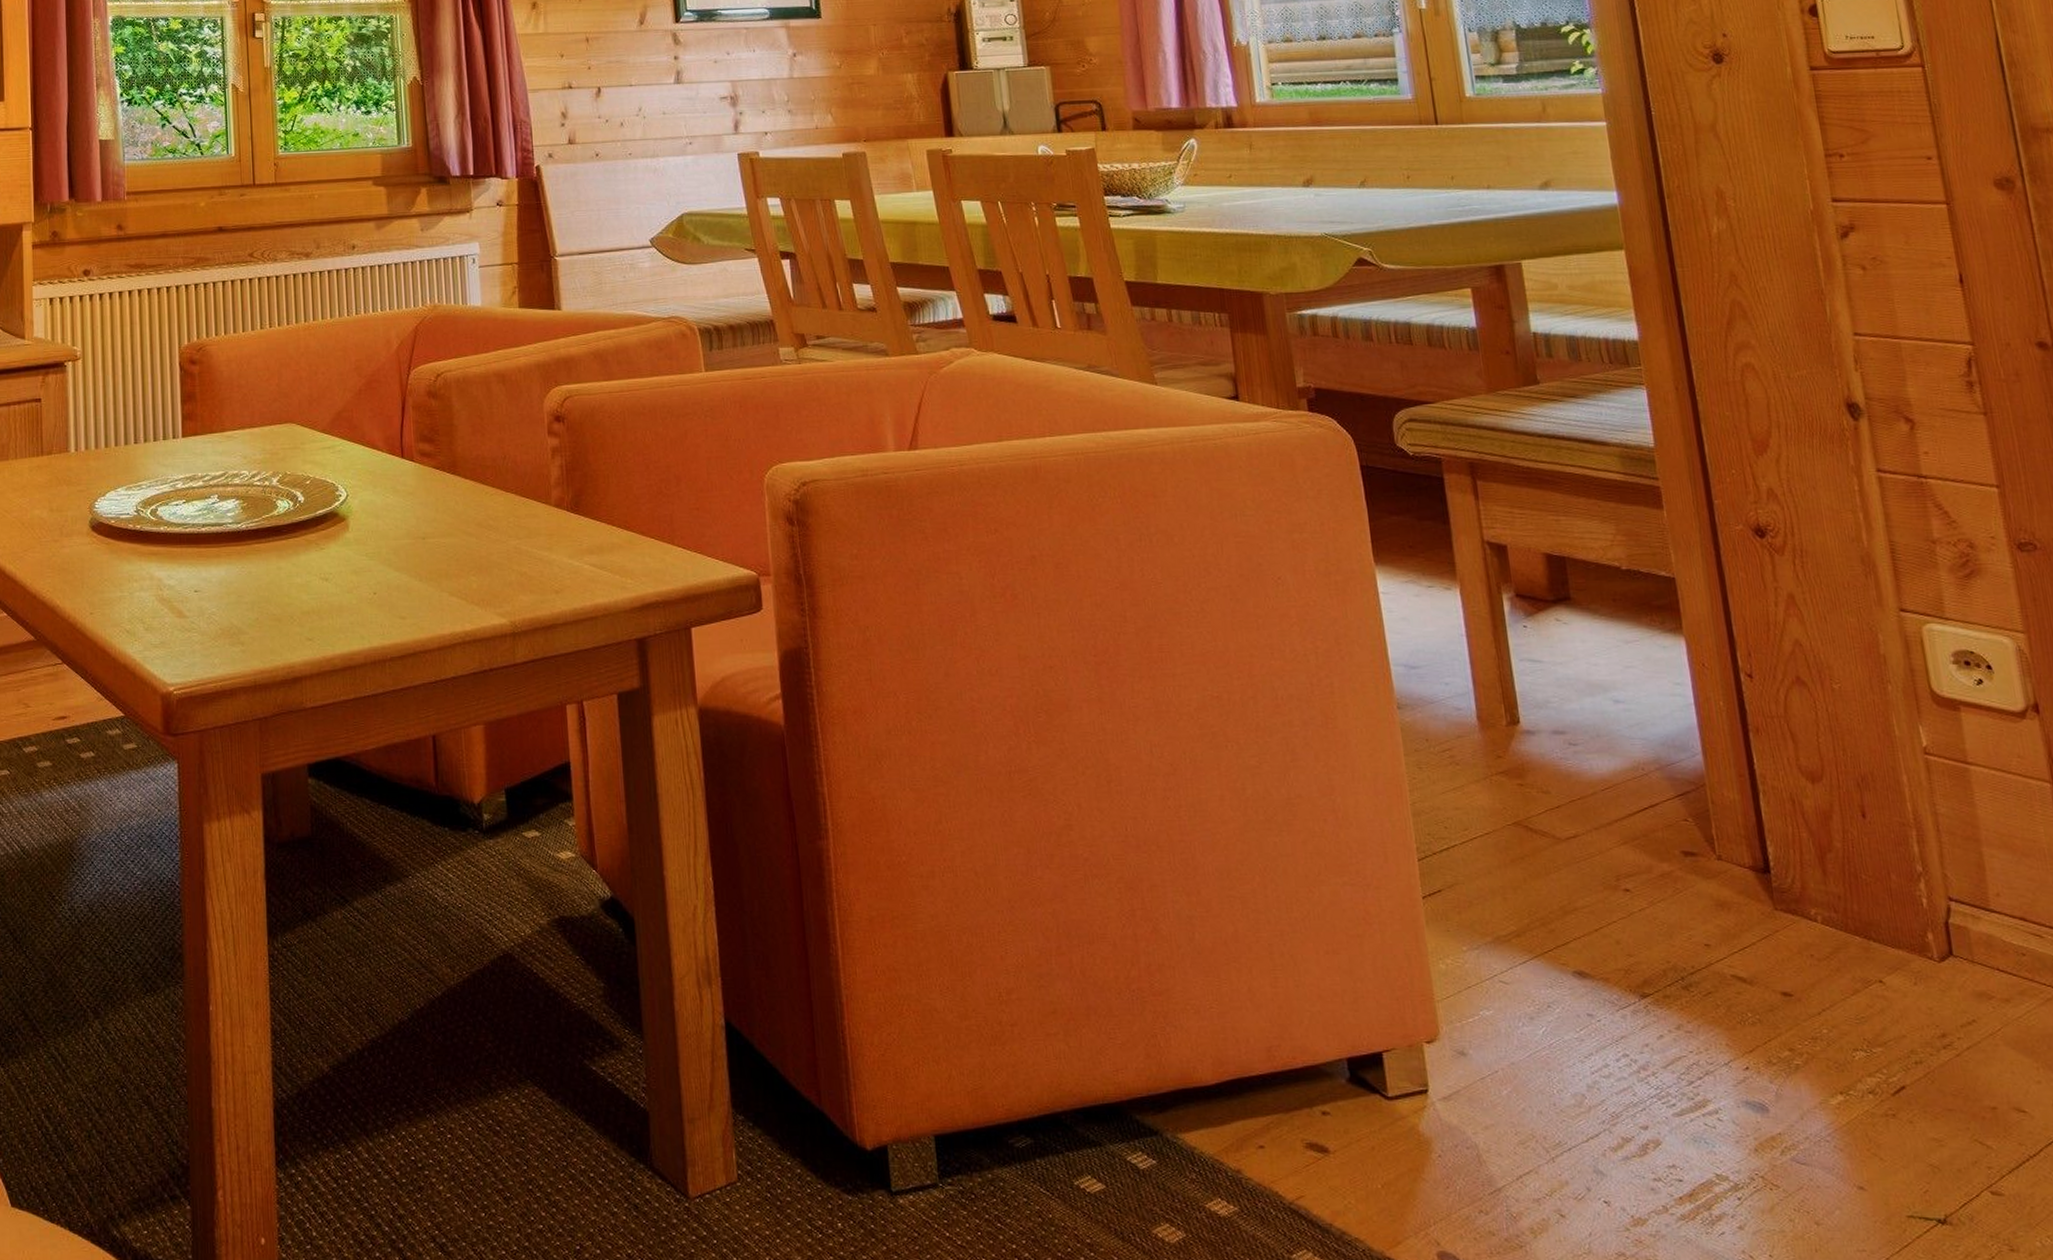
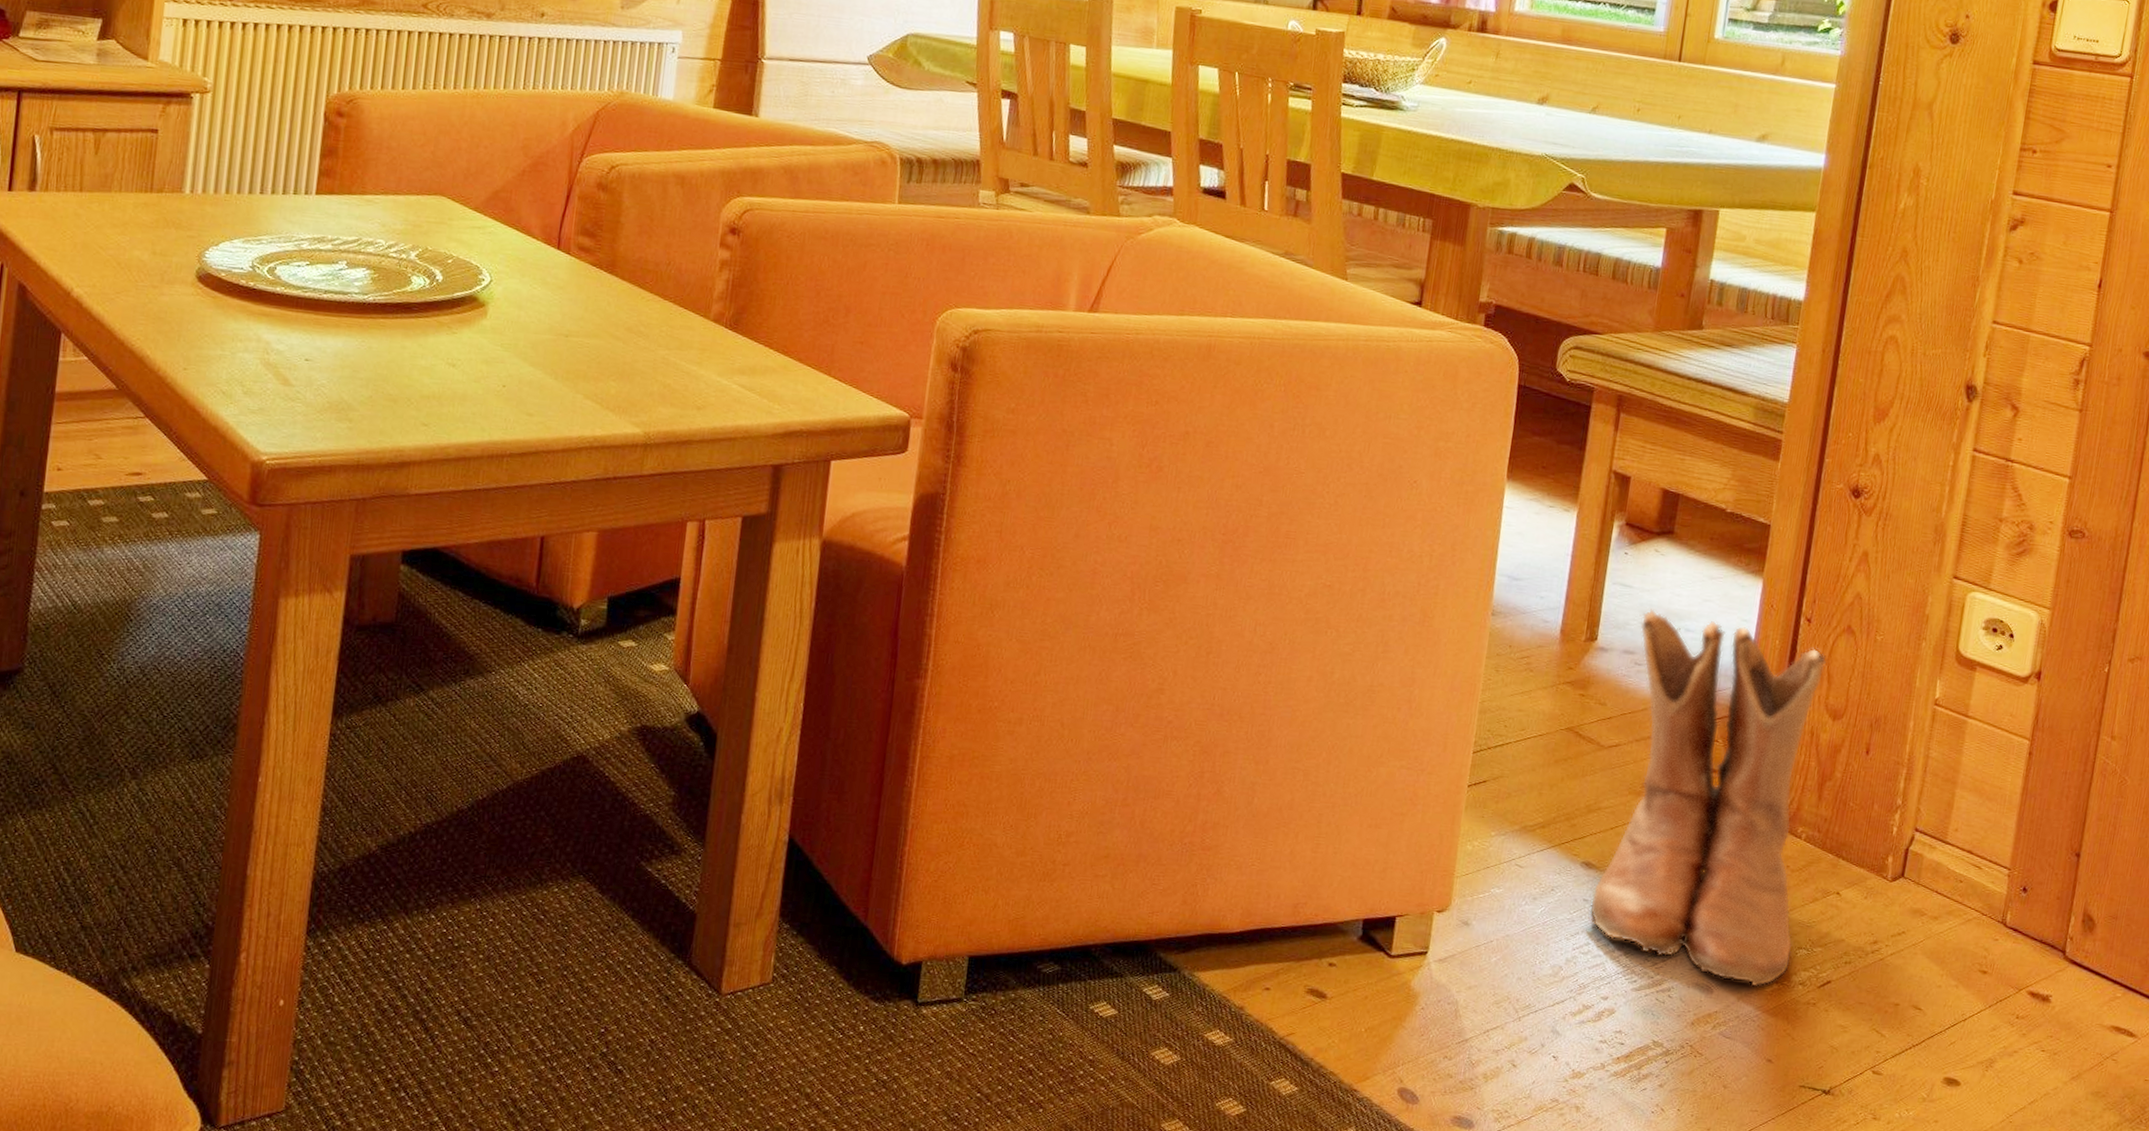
boots: none [1558,683,1851,1101] -> present [1587,609,1827,987]

